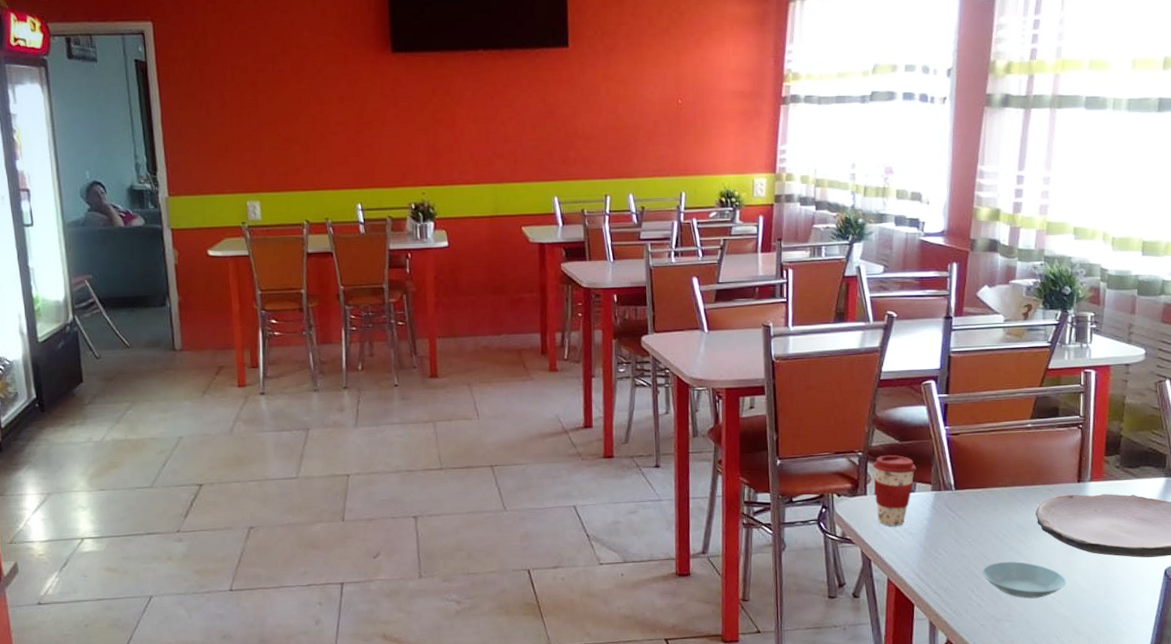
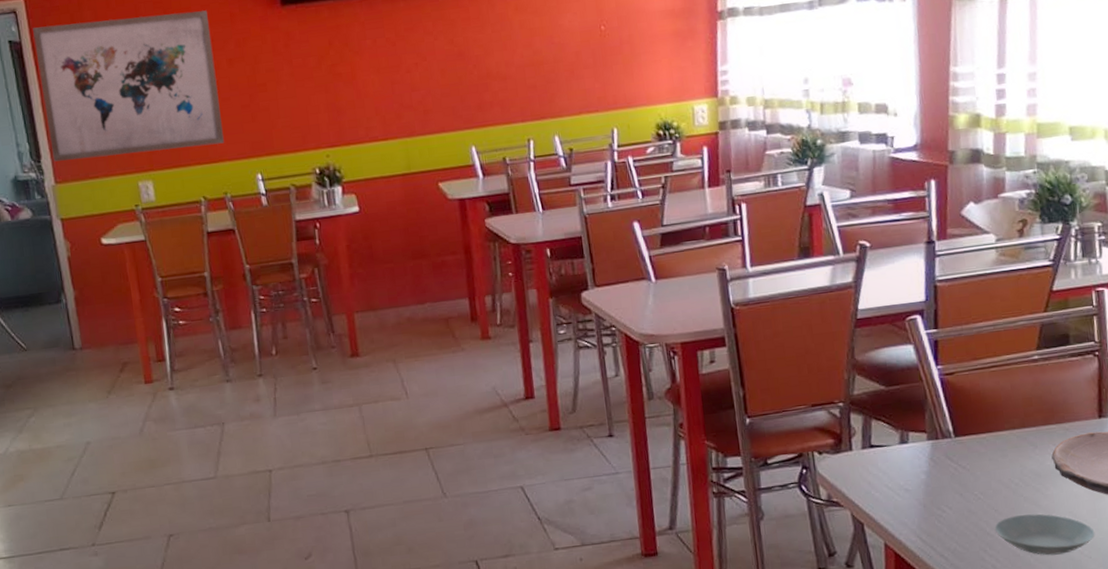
wall art: none [159,49,330,176] -> present [33,10,225,162]
coffee cup: present [873,455,917,526] -> none [856,403,908,484]

